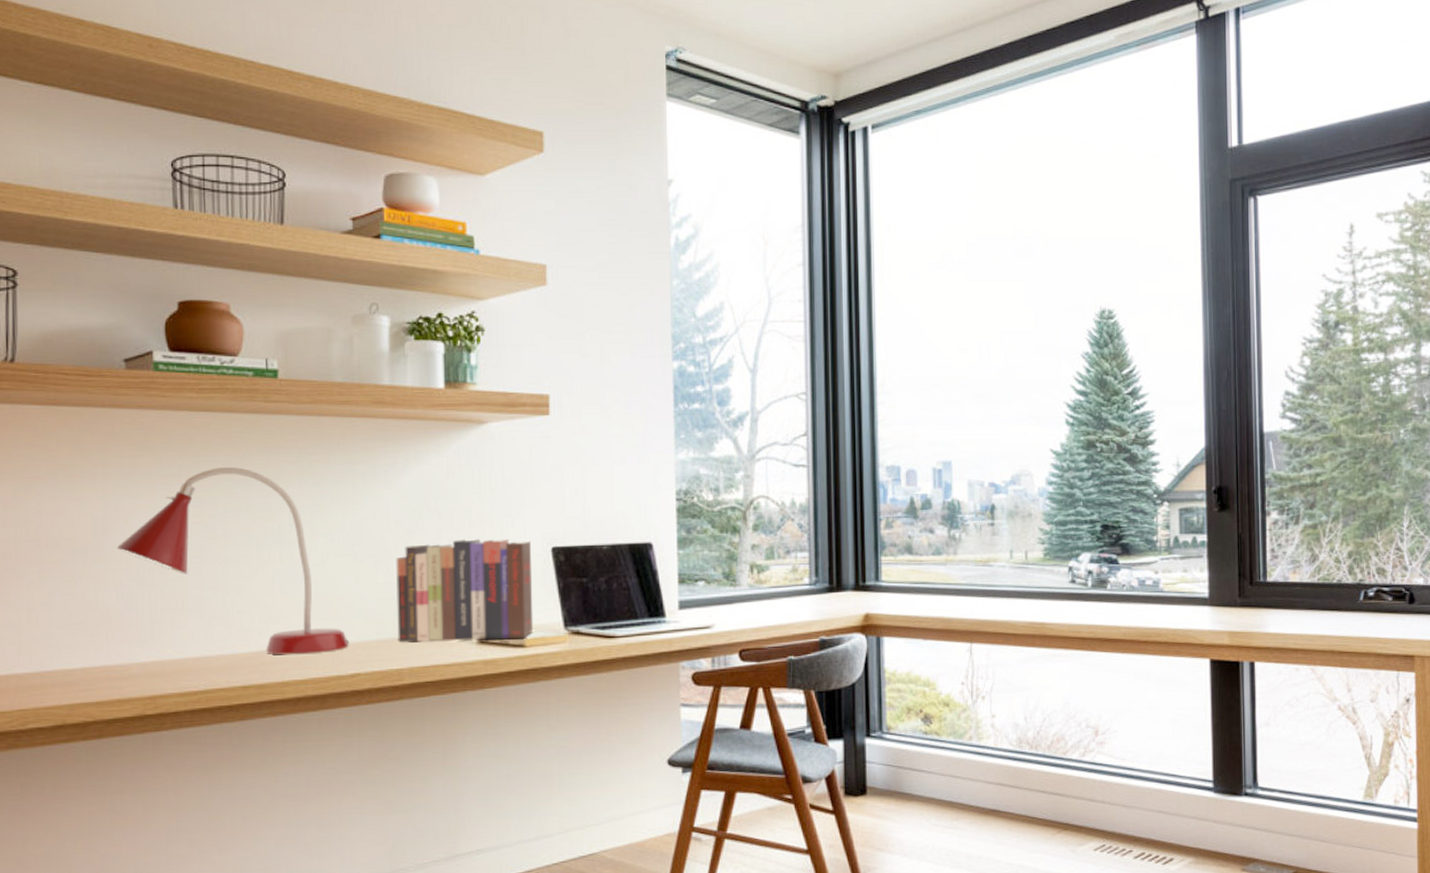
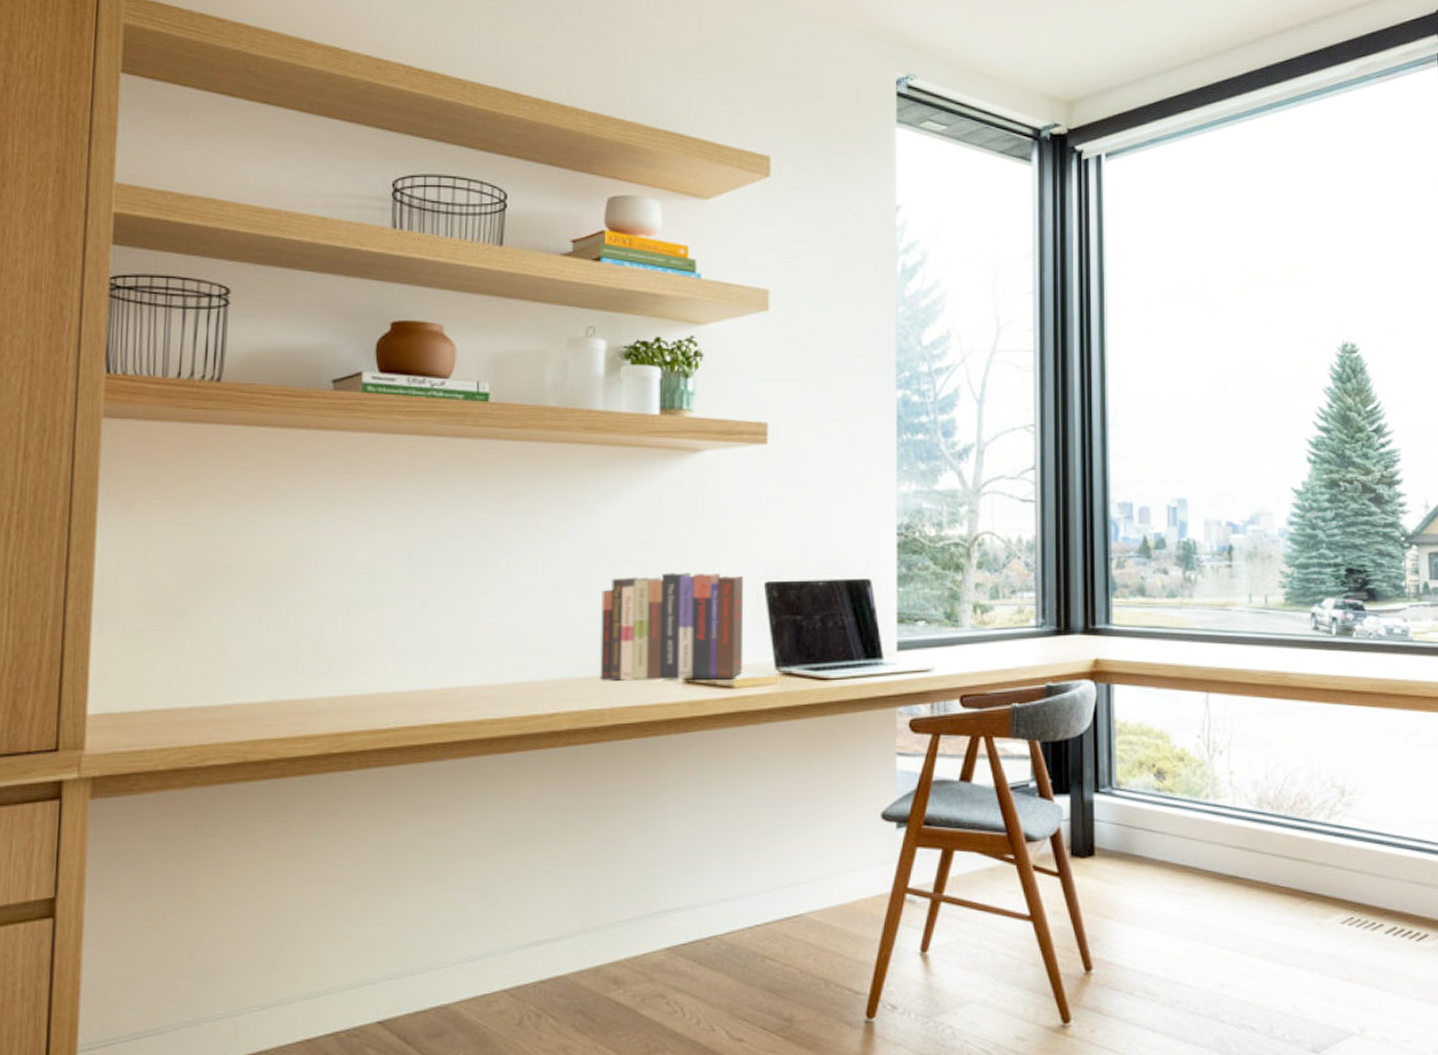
desk lamp: present [116,467,350,655] -> none [311,493,550,692]

